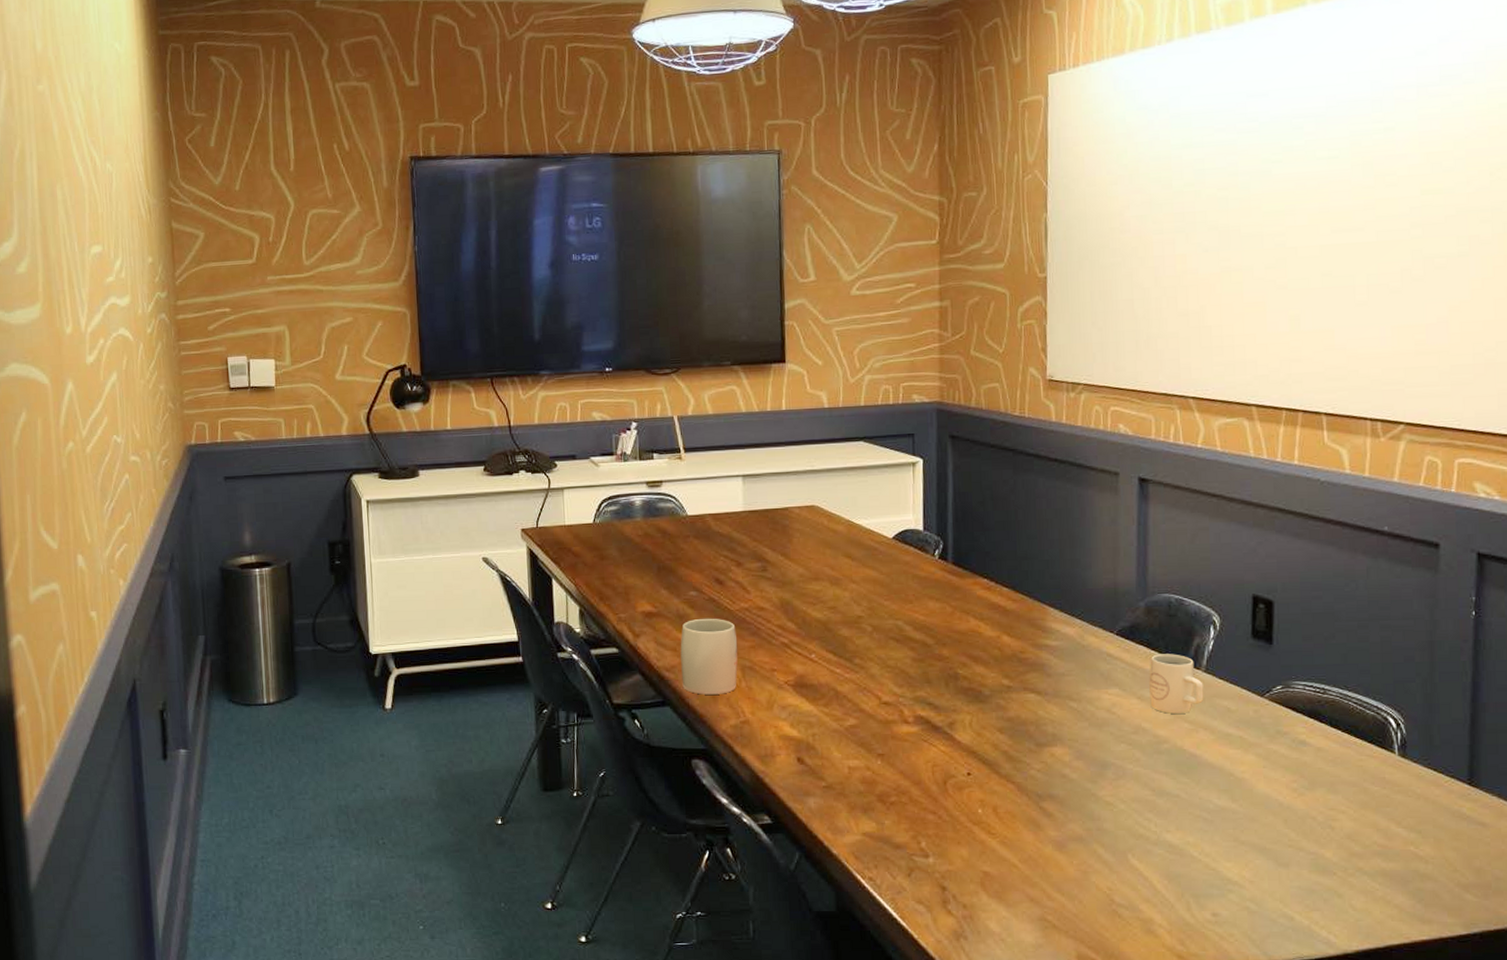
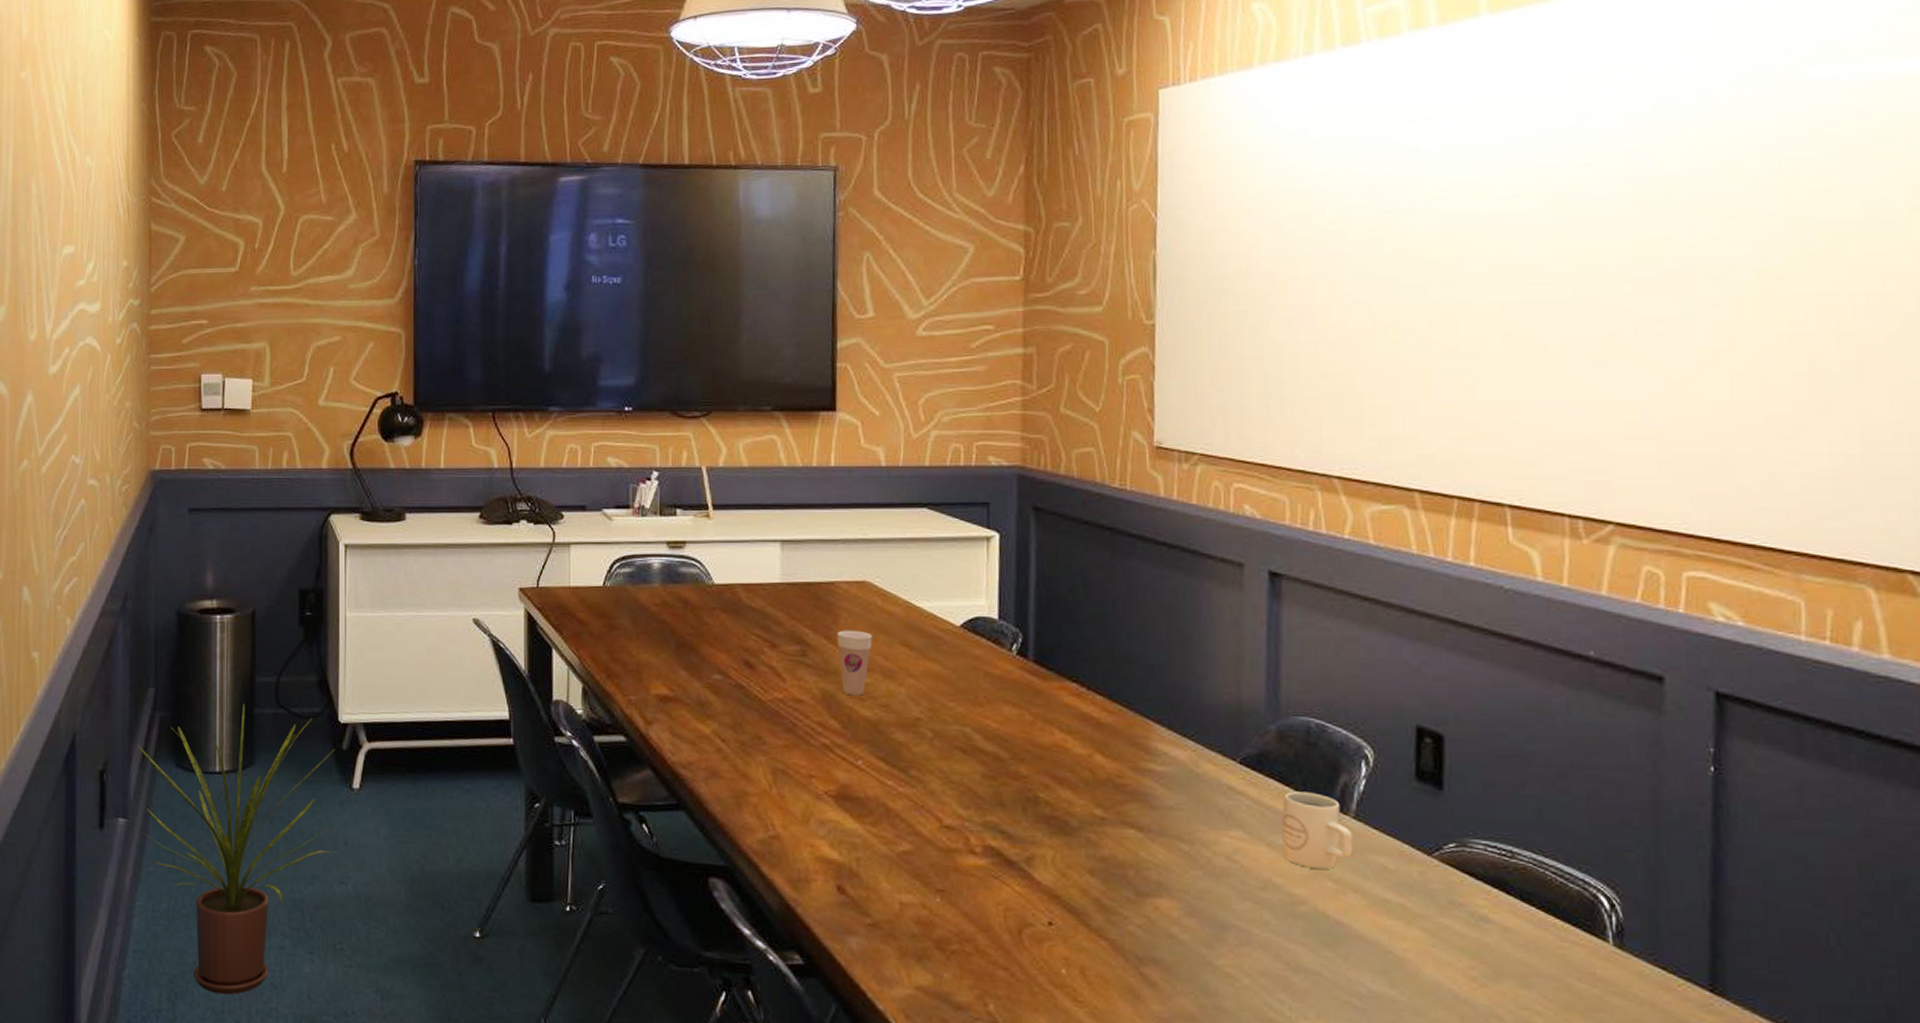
house plant: none [191,643,376,890] -> present [136,704,338,995]
mug: present [680,618,738,695] -> none [700,707,769,801]
cup: none [792,547,821,601] -> present [837,630,873,696]

